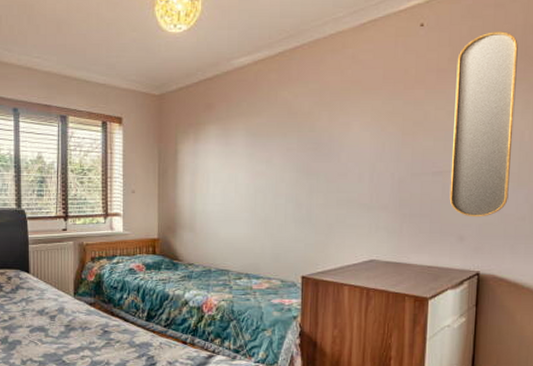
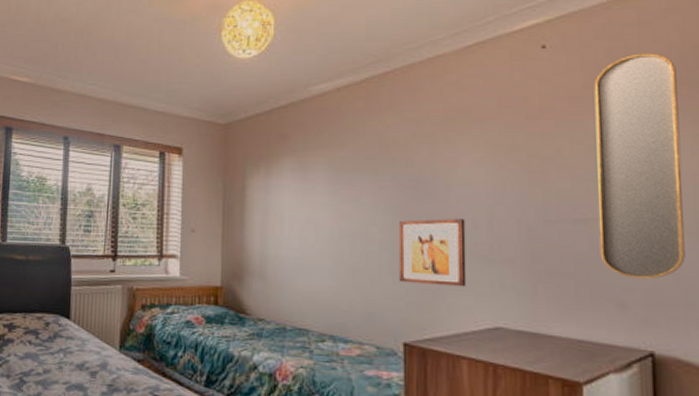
wall art: none [300,174,353,230] -> present [398,218,467,287]

